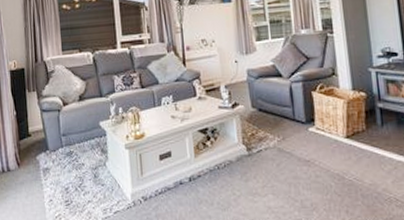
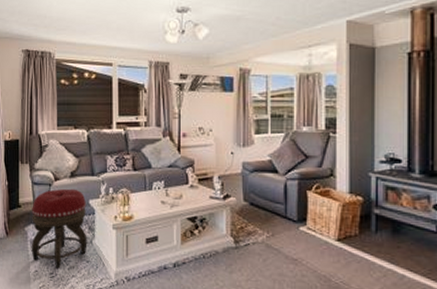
footstool: none [42,112,101,195] -> present [31,188,87,269]

